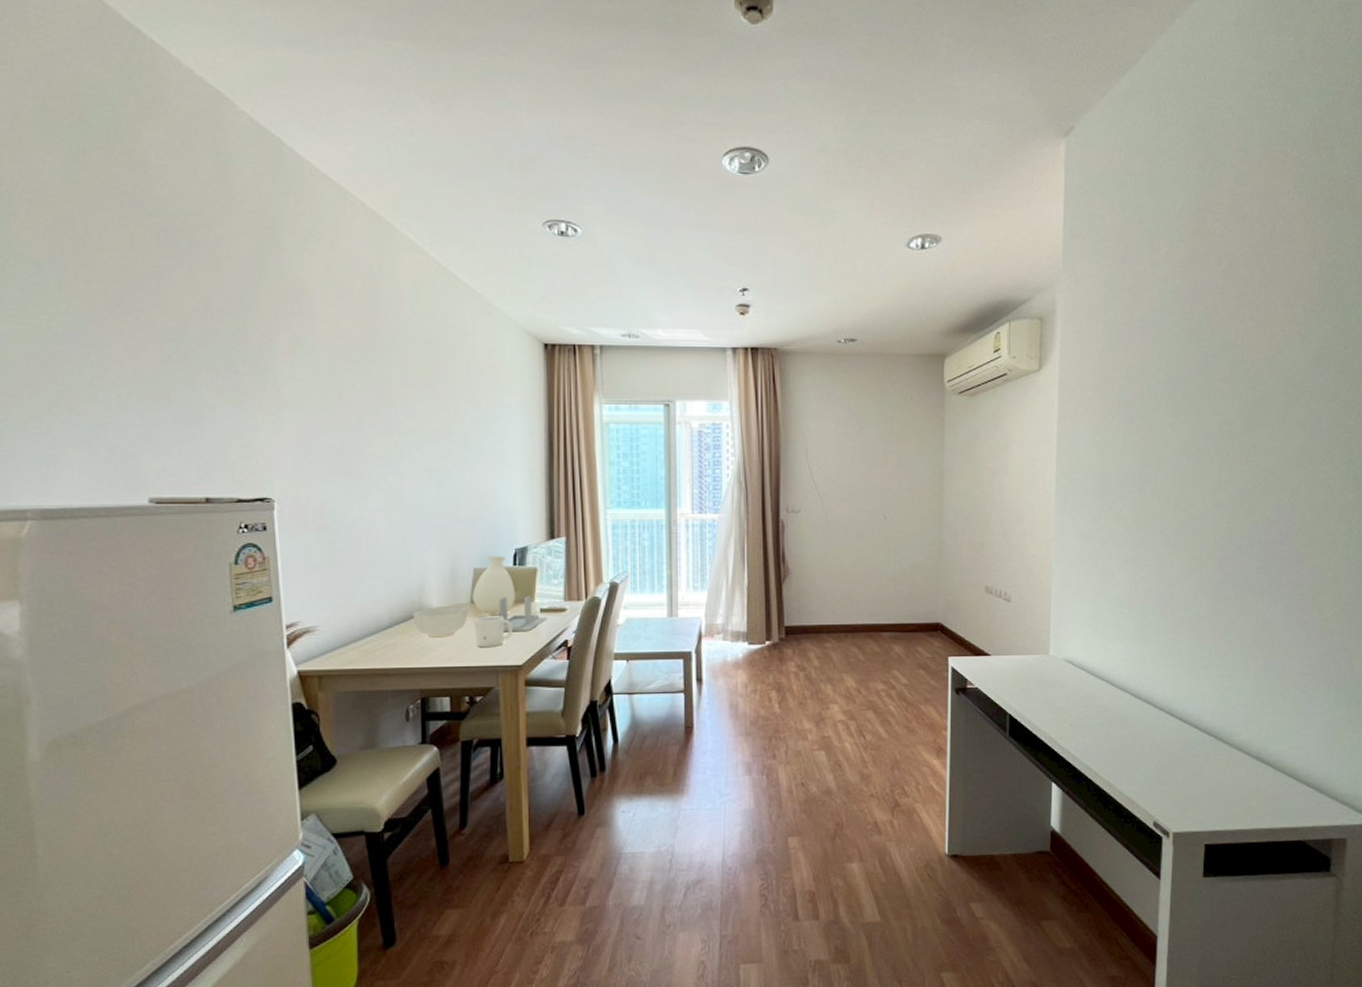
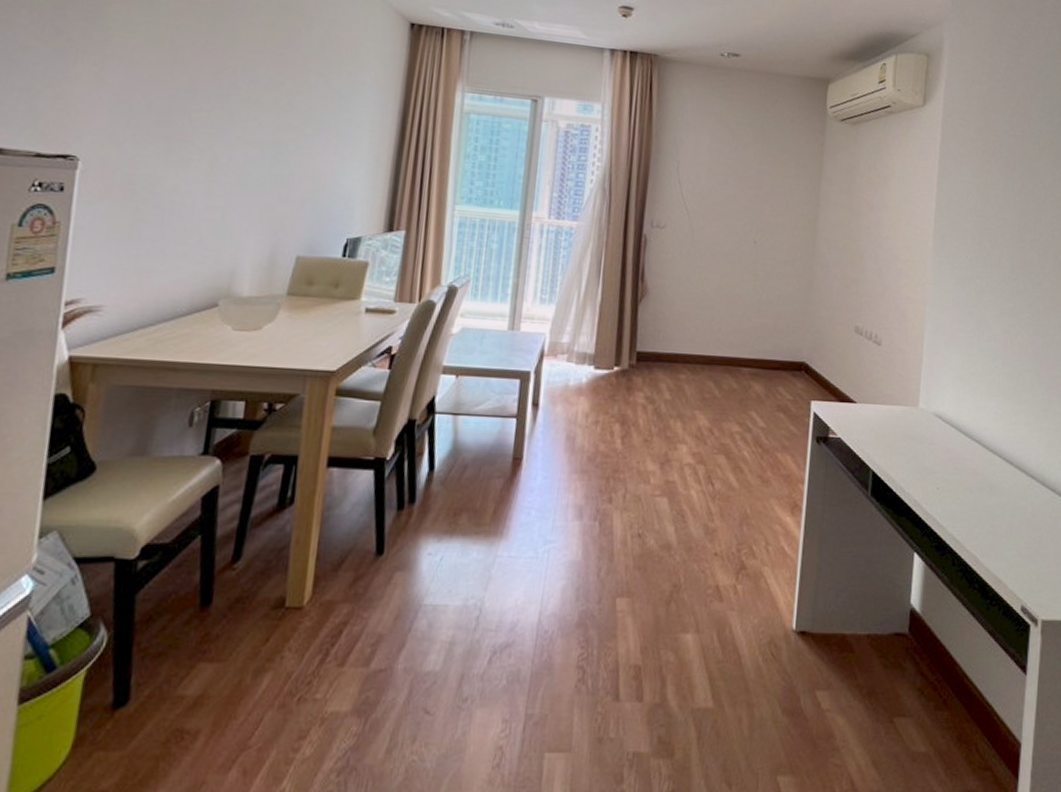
vase: present [472,556,516,615] -> none [289,244,341,311]
mug: present [474,616,512,648] -> none [285,311,331,348]
napkin holder: present [499,596,548,632] -> none [317,290,373,333]

